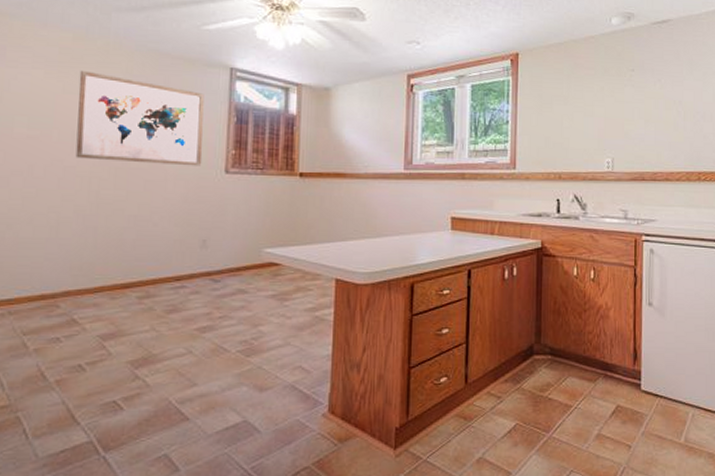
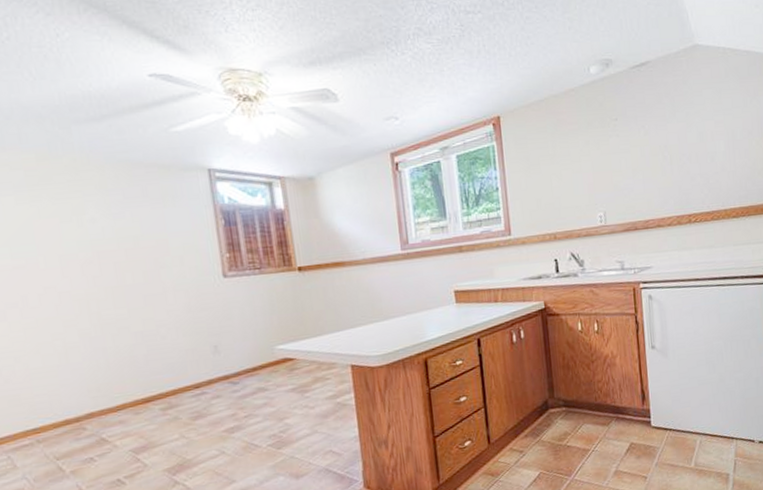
wall art: present [75,70,204,166] -> none [51,191,199,283]

